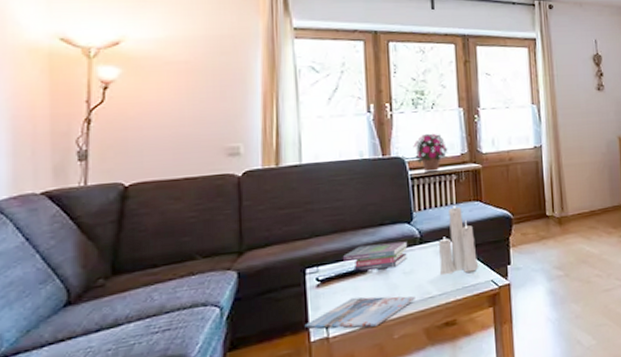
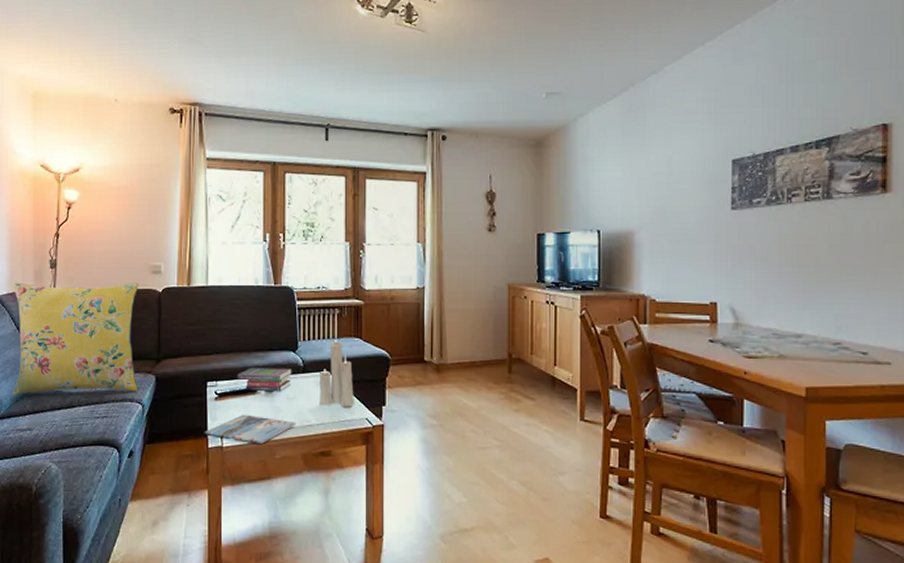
pillow: none [19,168,214,326] -> present [12,282,139,396]
potted flower: present [413,133,448,173] -> none [302,266,333,304]

